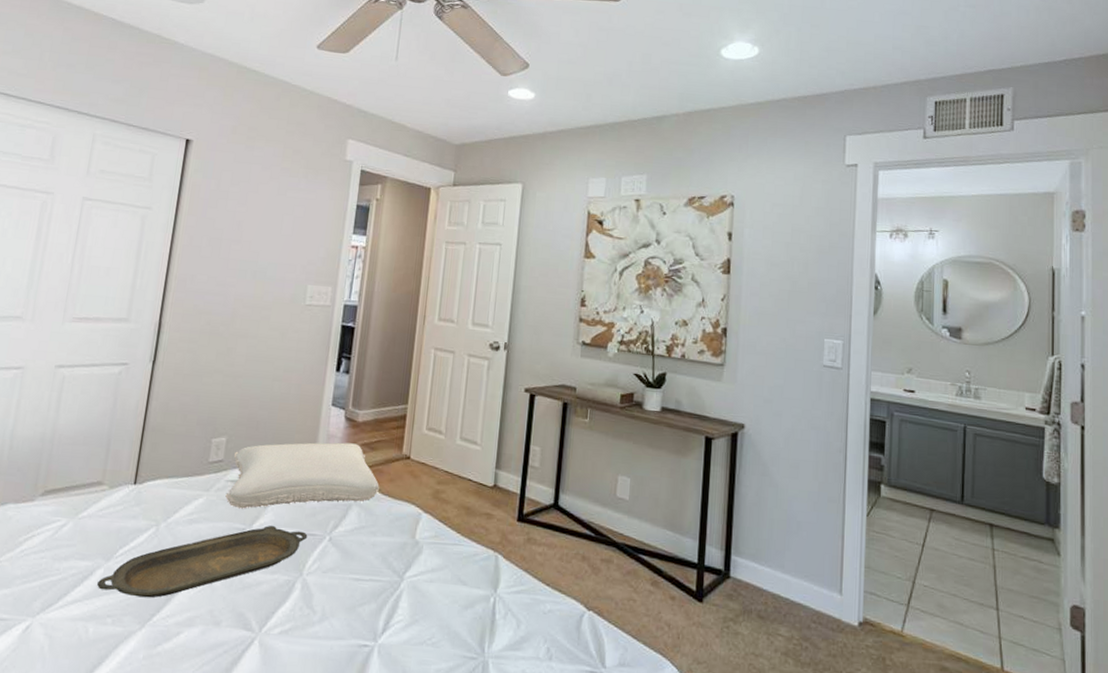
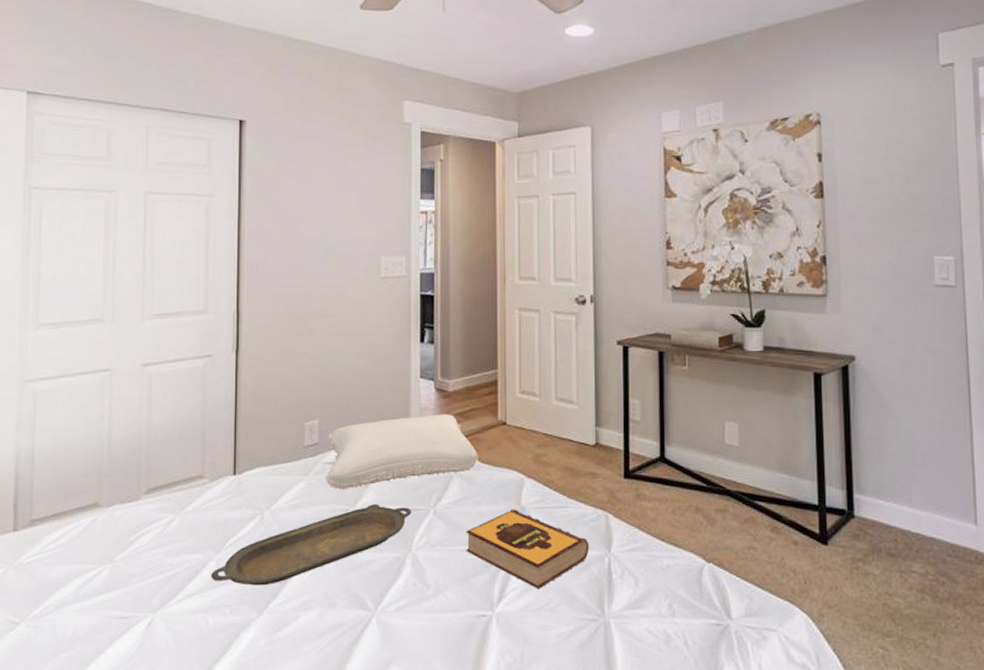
hardback book: none [356,542,477,624] -> present [466,509,589,589]

